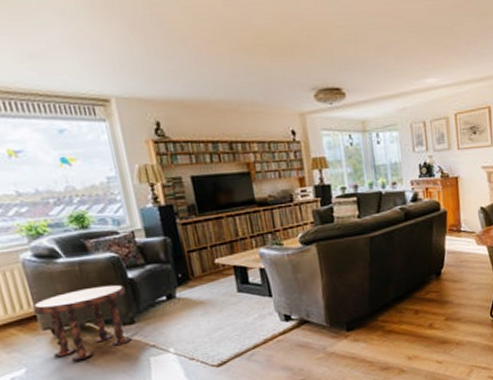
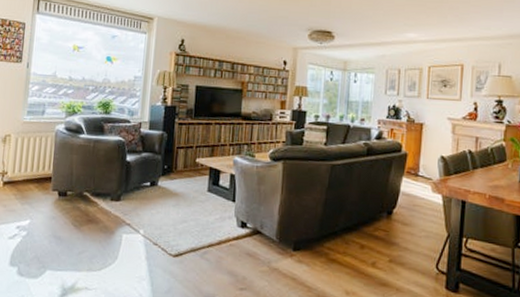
side table: present [32,284,132,362] -> none [51,162,122,224]

